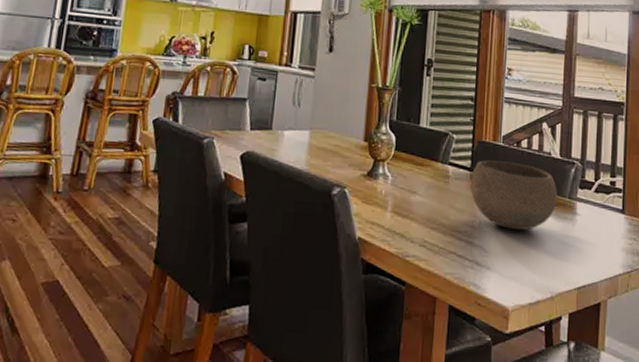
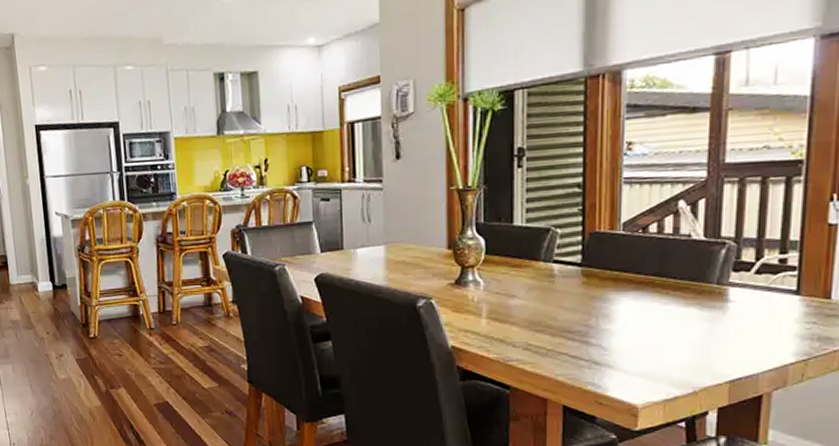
bowl: present [470,160,558,230] -> none [582,251,702,325]

